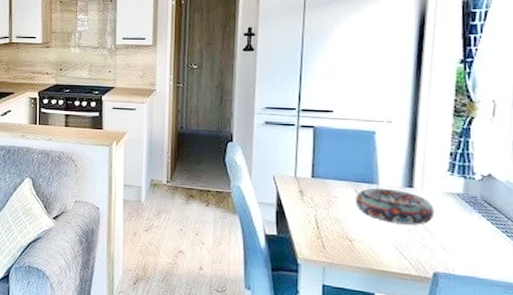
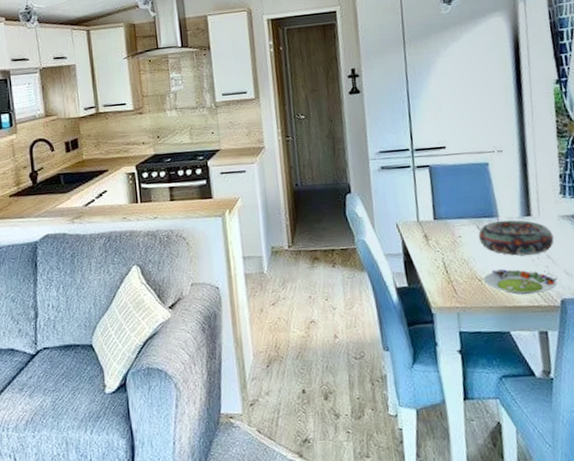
salad plate: none [354,233,432,263] -> present [483,269,558,295]

